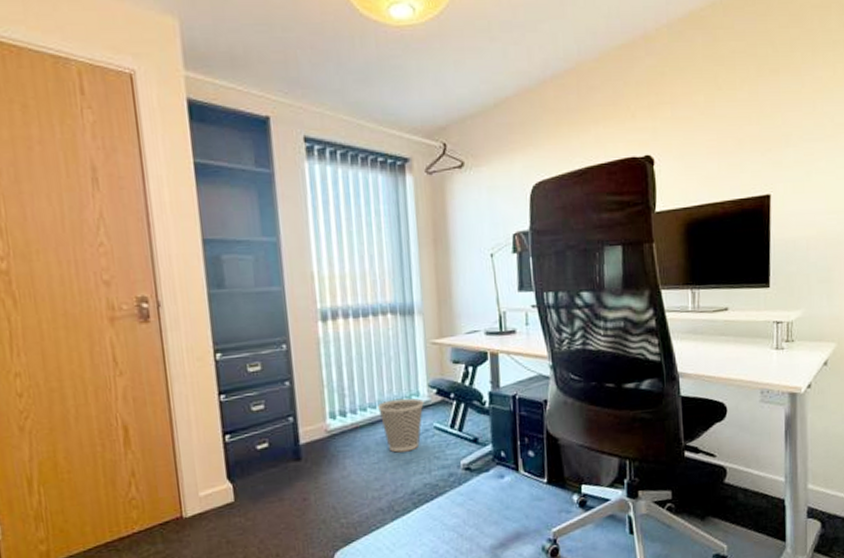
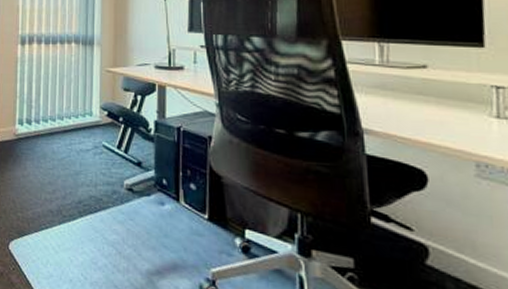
wastebasket: present [378,398,424,453] -> none [57,115,96,164]

